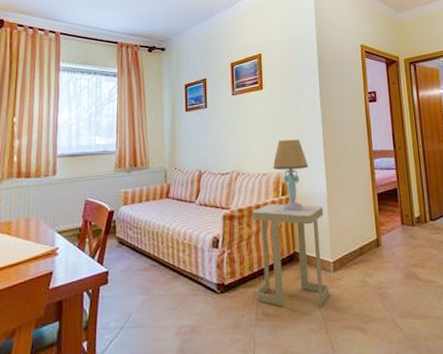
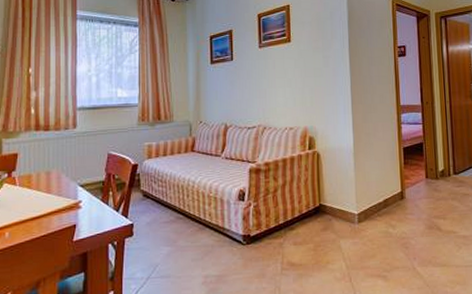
side table: present [252,204,330,308] -> none [279,157,354,257]
table lamp: present [273,139,309,212] -> none [300,94,336,165]

